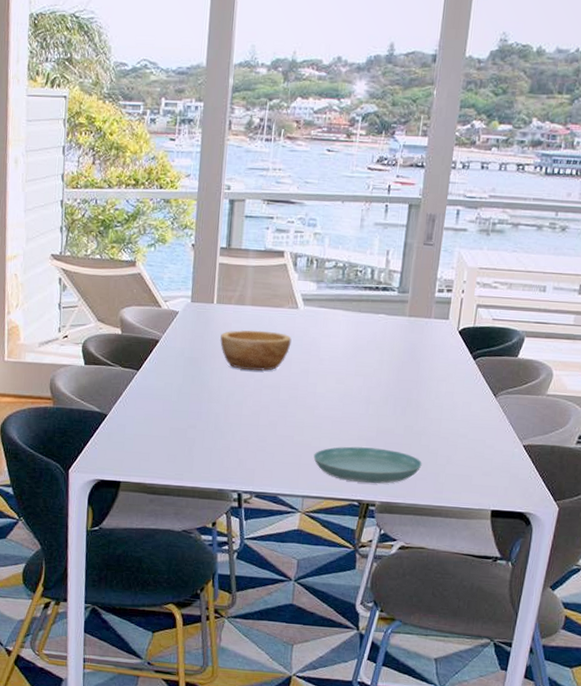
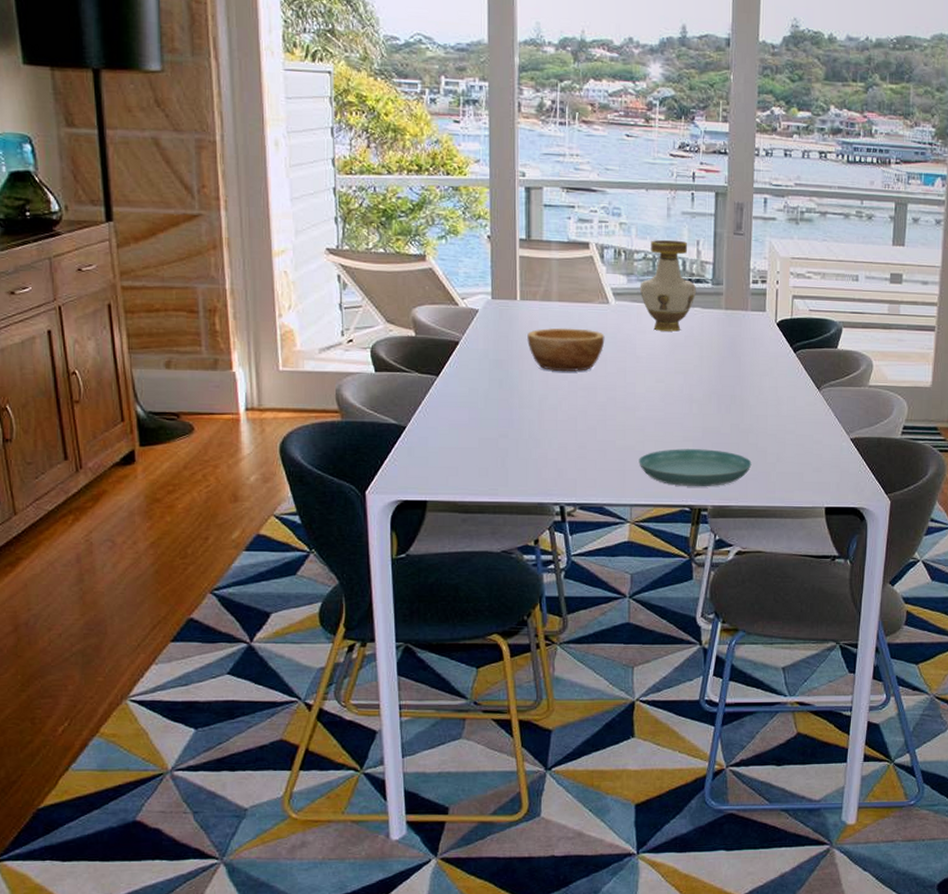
vase: none [328,249,383,336] -> present [639,239,697,332]

